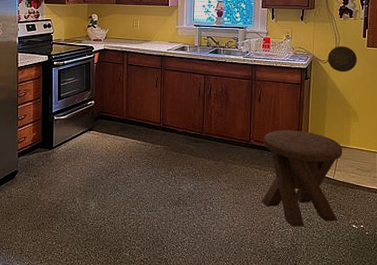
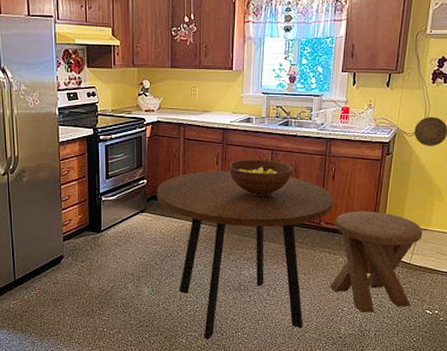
dining table: none [103,92,261,253] -> present [156,170,334,339]
fruit bowl: none [166,83,223,116] -> present [228,159,293,197]

